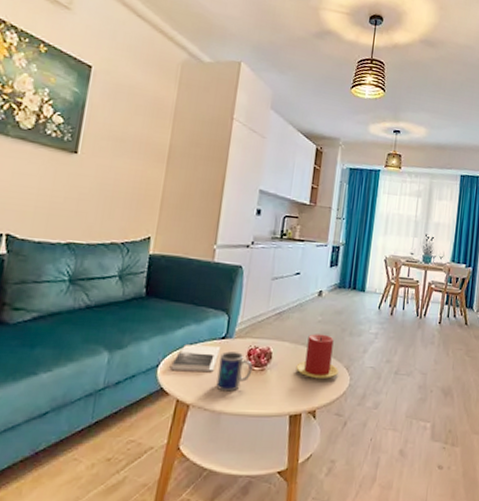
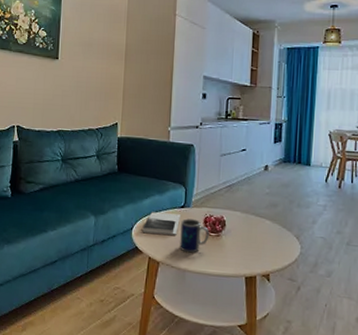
candle: present [296,334,339,380] -> none [248,205,289,247]

